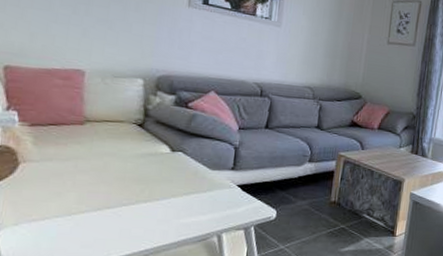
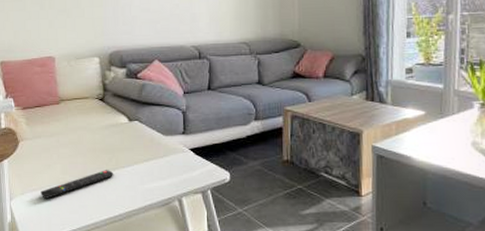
remote control: none [43,201,145,232] -> present [41,170,114,200]

